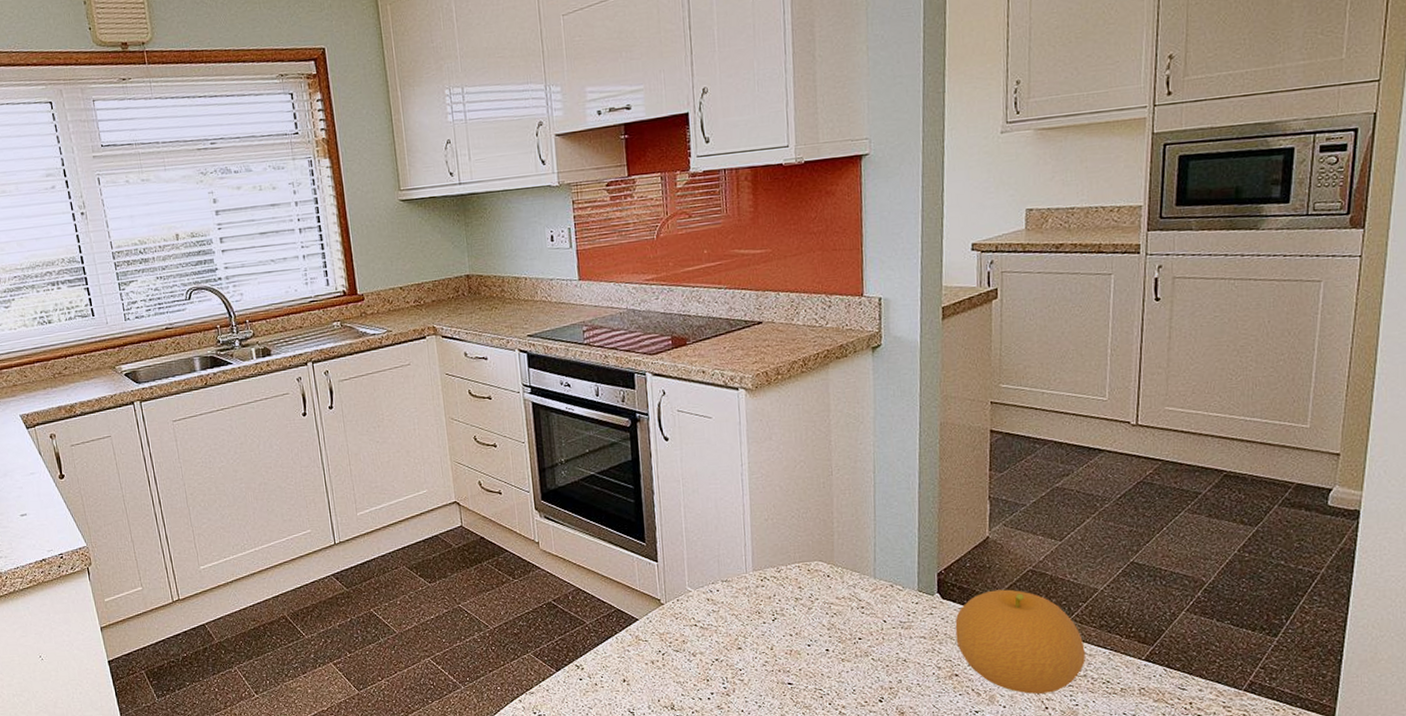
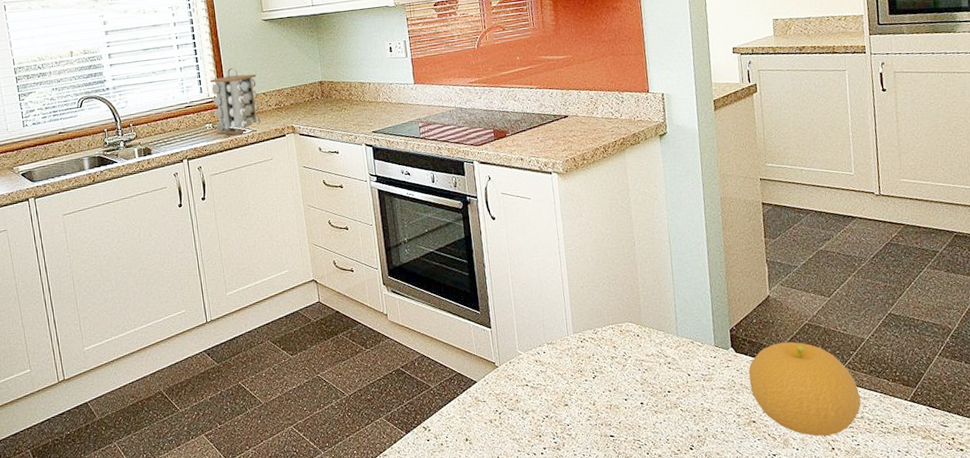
spice rack: none [337,256,397,337] -> present [209,67,261,136]

